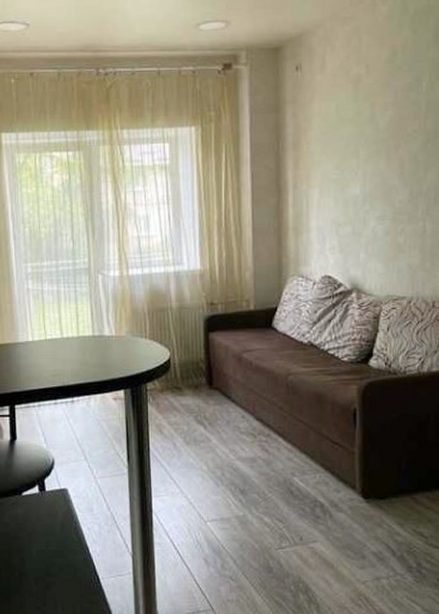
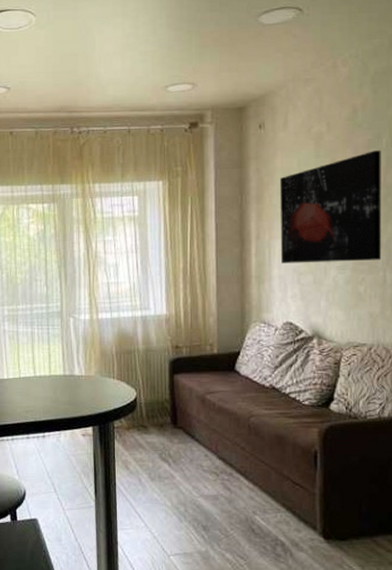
wall art: none [318,94,421,214] -> present [280,150,382,263]

